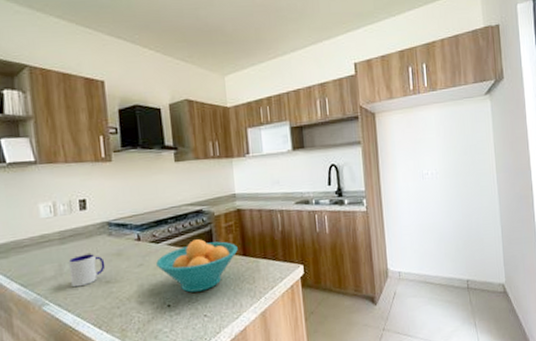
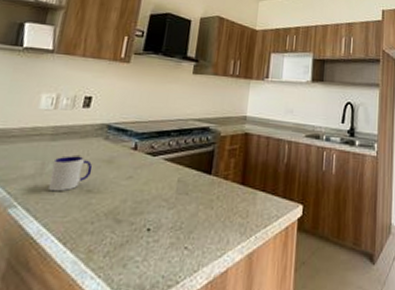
fruit bowl: present [156,239,238,293] -> none [147,158,237,218]

